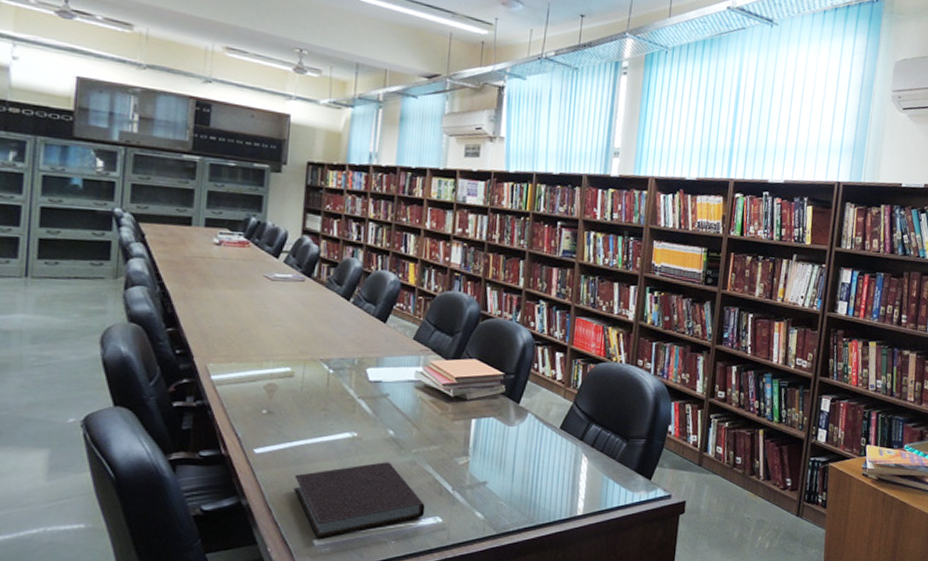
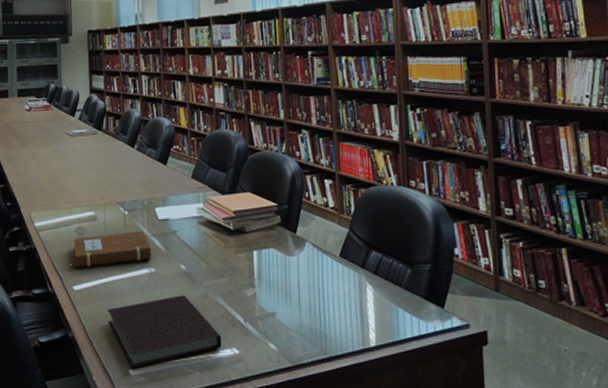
notebook: none [254,392,356,429] -> present [70,232,151,268]

